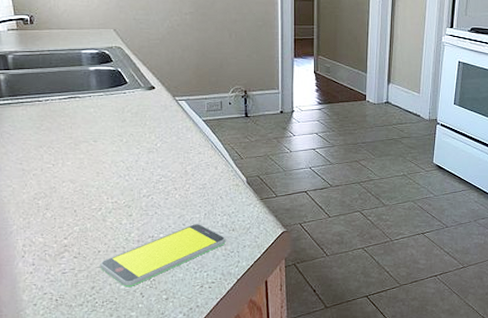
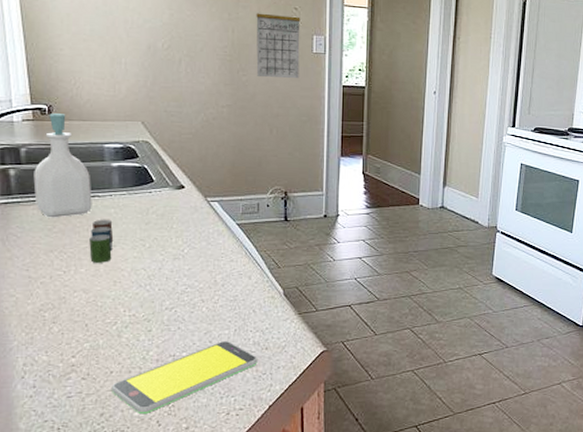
soap bottle: none [21,23,74,117] -> present [33,113,92,218]
cup: none [73,118,94,156] -> present [89,220,113,263]

